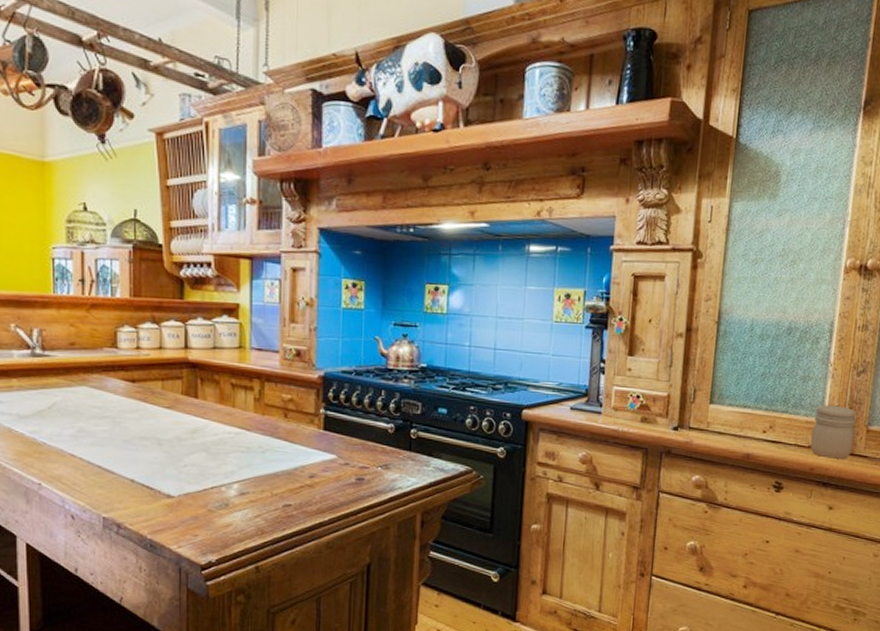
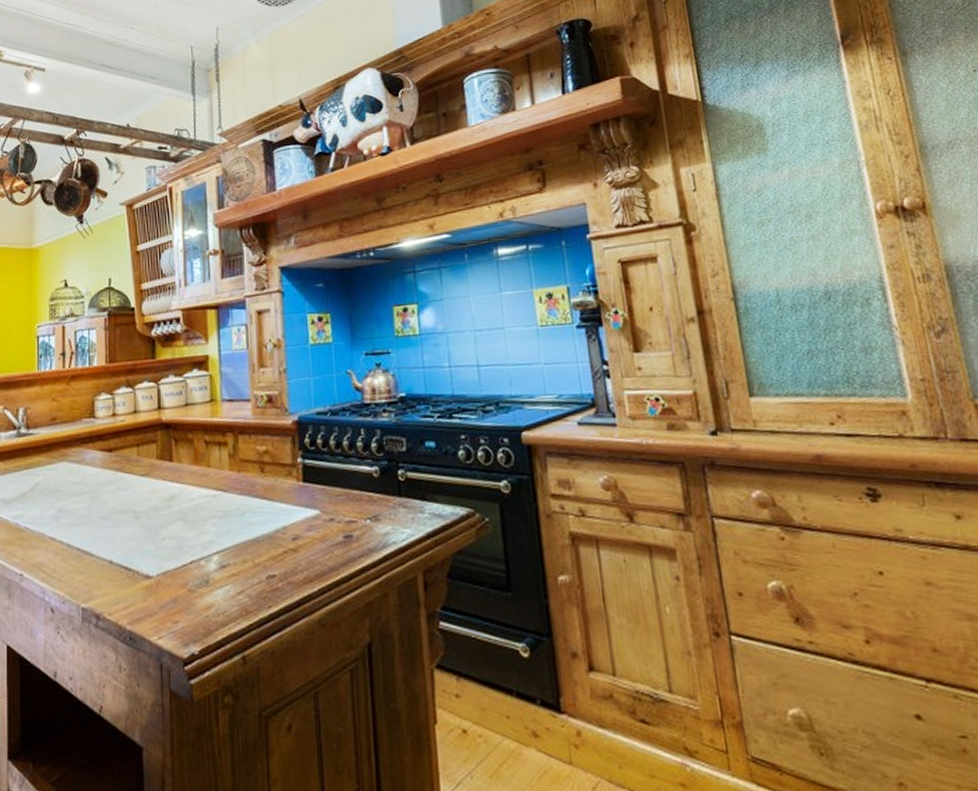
jar: present [810,405,857,459] -> none [893,378,963,449]

